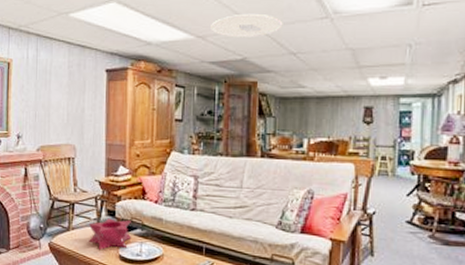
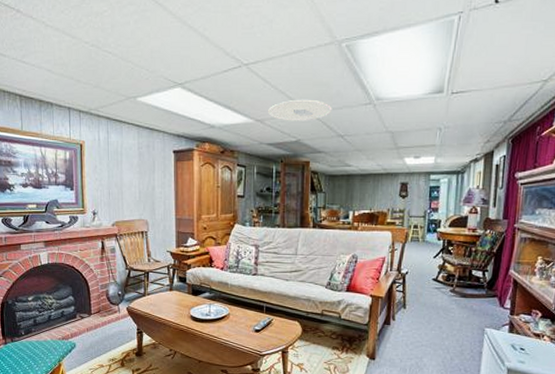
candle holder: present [88,218,132,251] -> none [162,284,201,312]

